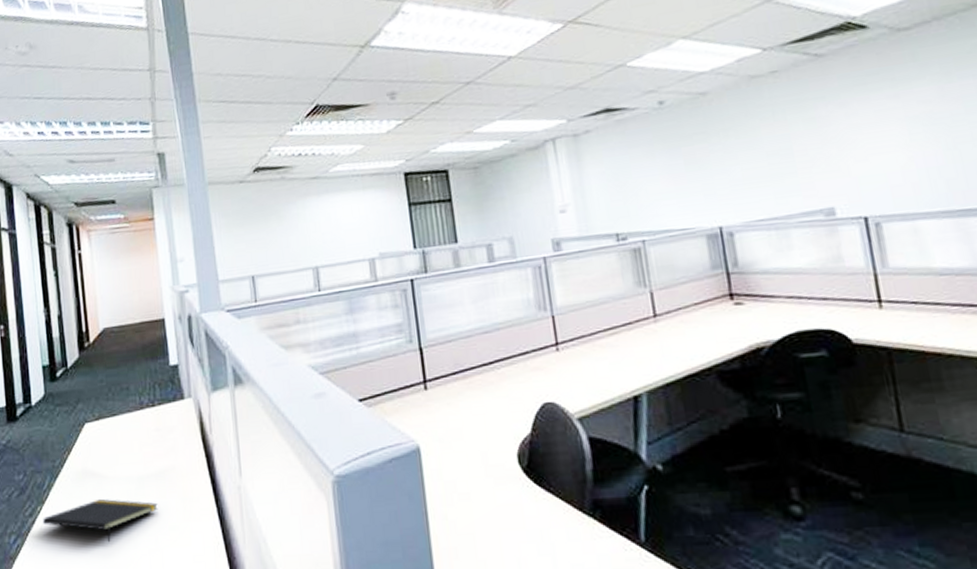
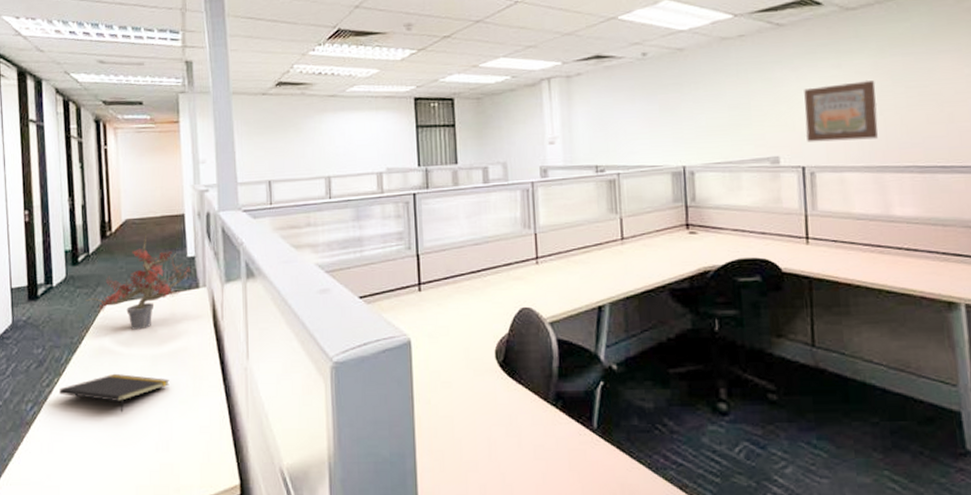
potted plant: none [66,342,175,450] -> present [86,234,191,330]
wall art: none [856,109,955,188] -> present [804,81,878,142]

